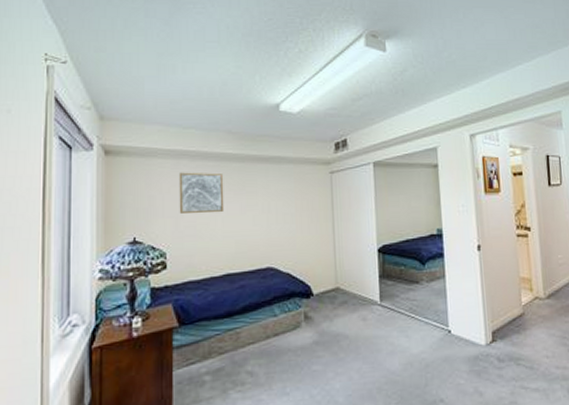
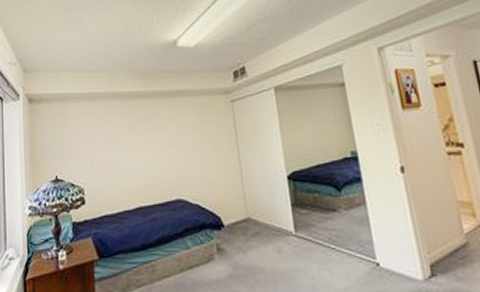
wall art: present [178,172,225,213] -> none [91,111,133,151]

